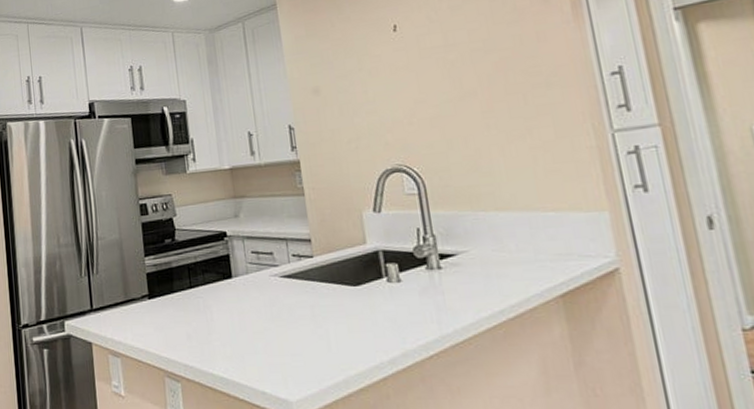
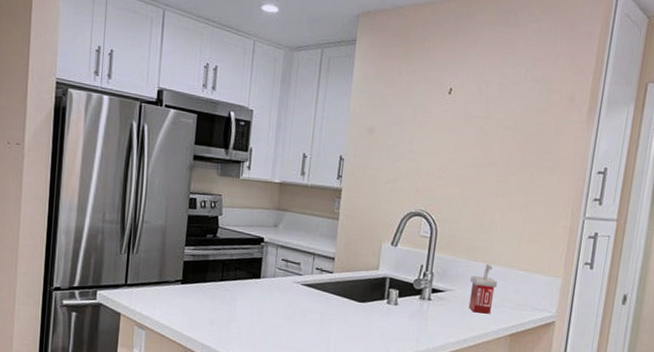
soap dispenser: none [484,211,525,275] -> present [468,264,498,314]

